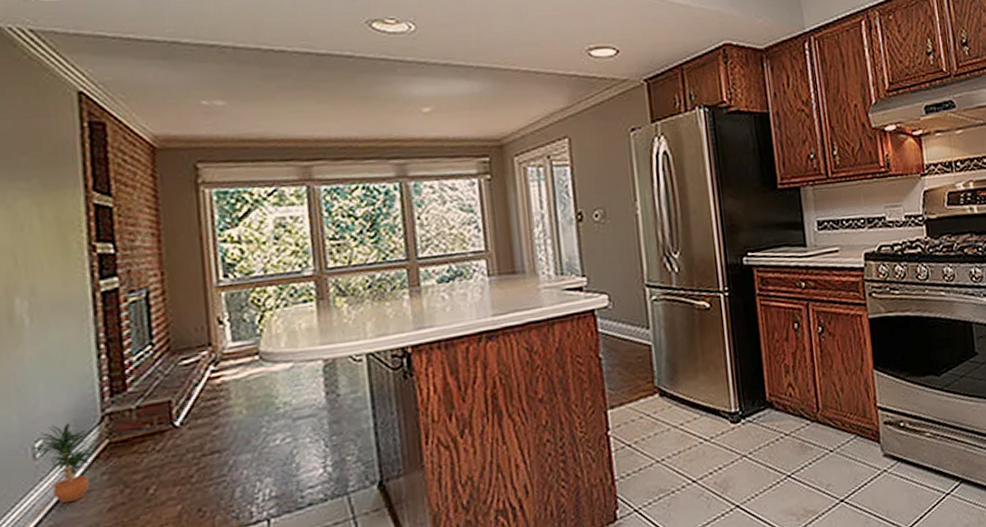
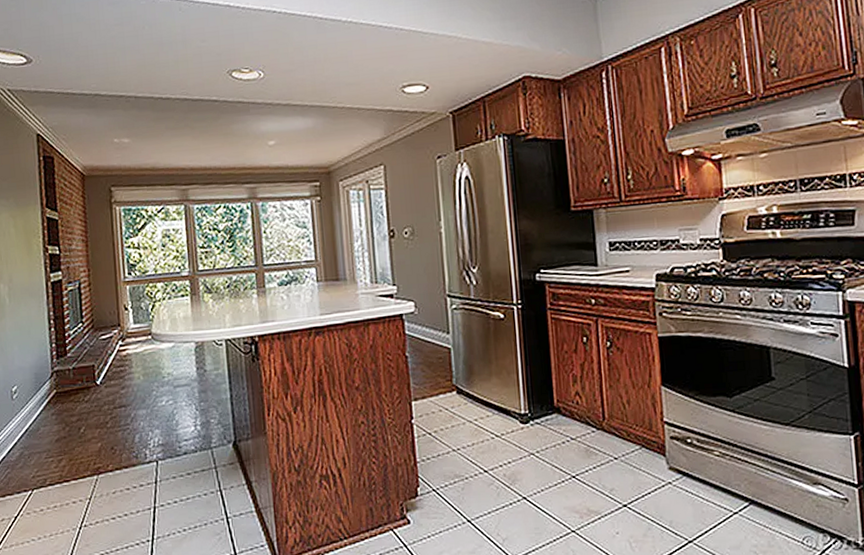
potted plant: present [35,422,93,504] -> none [13,375,47,433]

